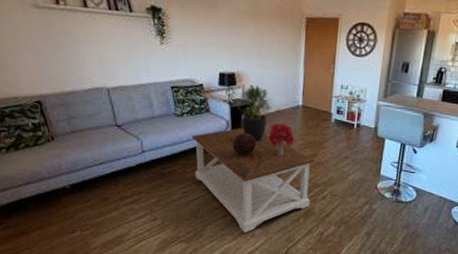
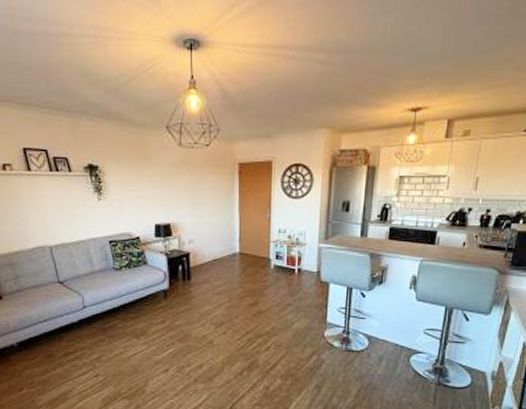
coffee table: present [192,127,315,233] -> none [131,278,255,388]
decorative sphere: present [232,132,256,156] -> none [171,283,194,308]
potted plant: present [237,84,273,143] -> none [173,234,209,293]
bouquet: present [268,123,295,156] -> none [206,272,234,306]

